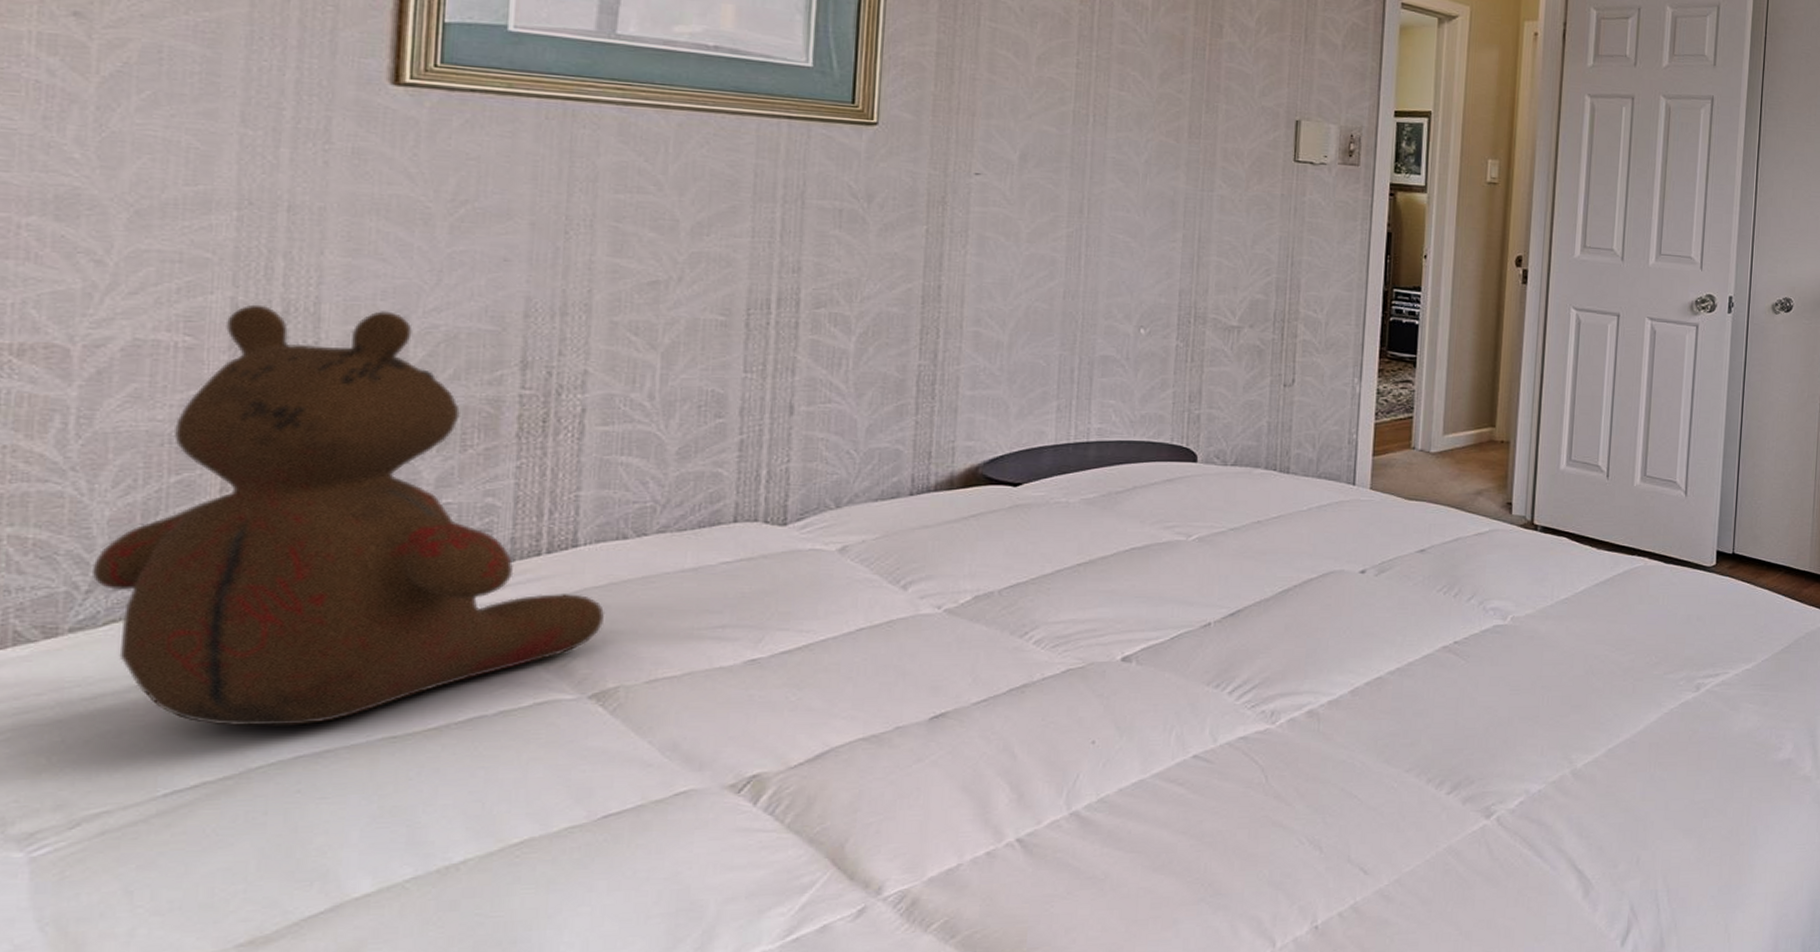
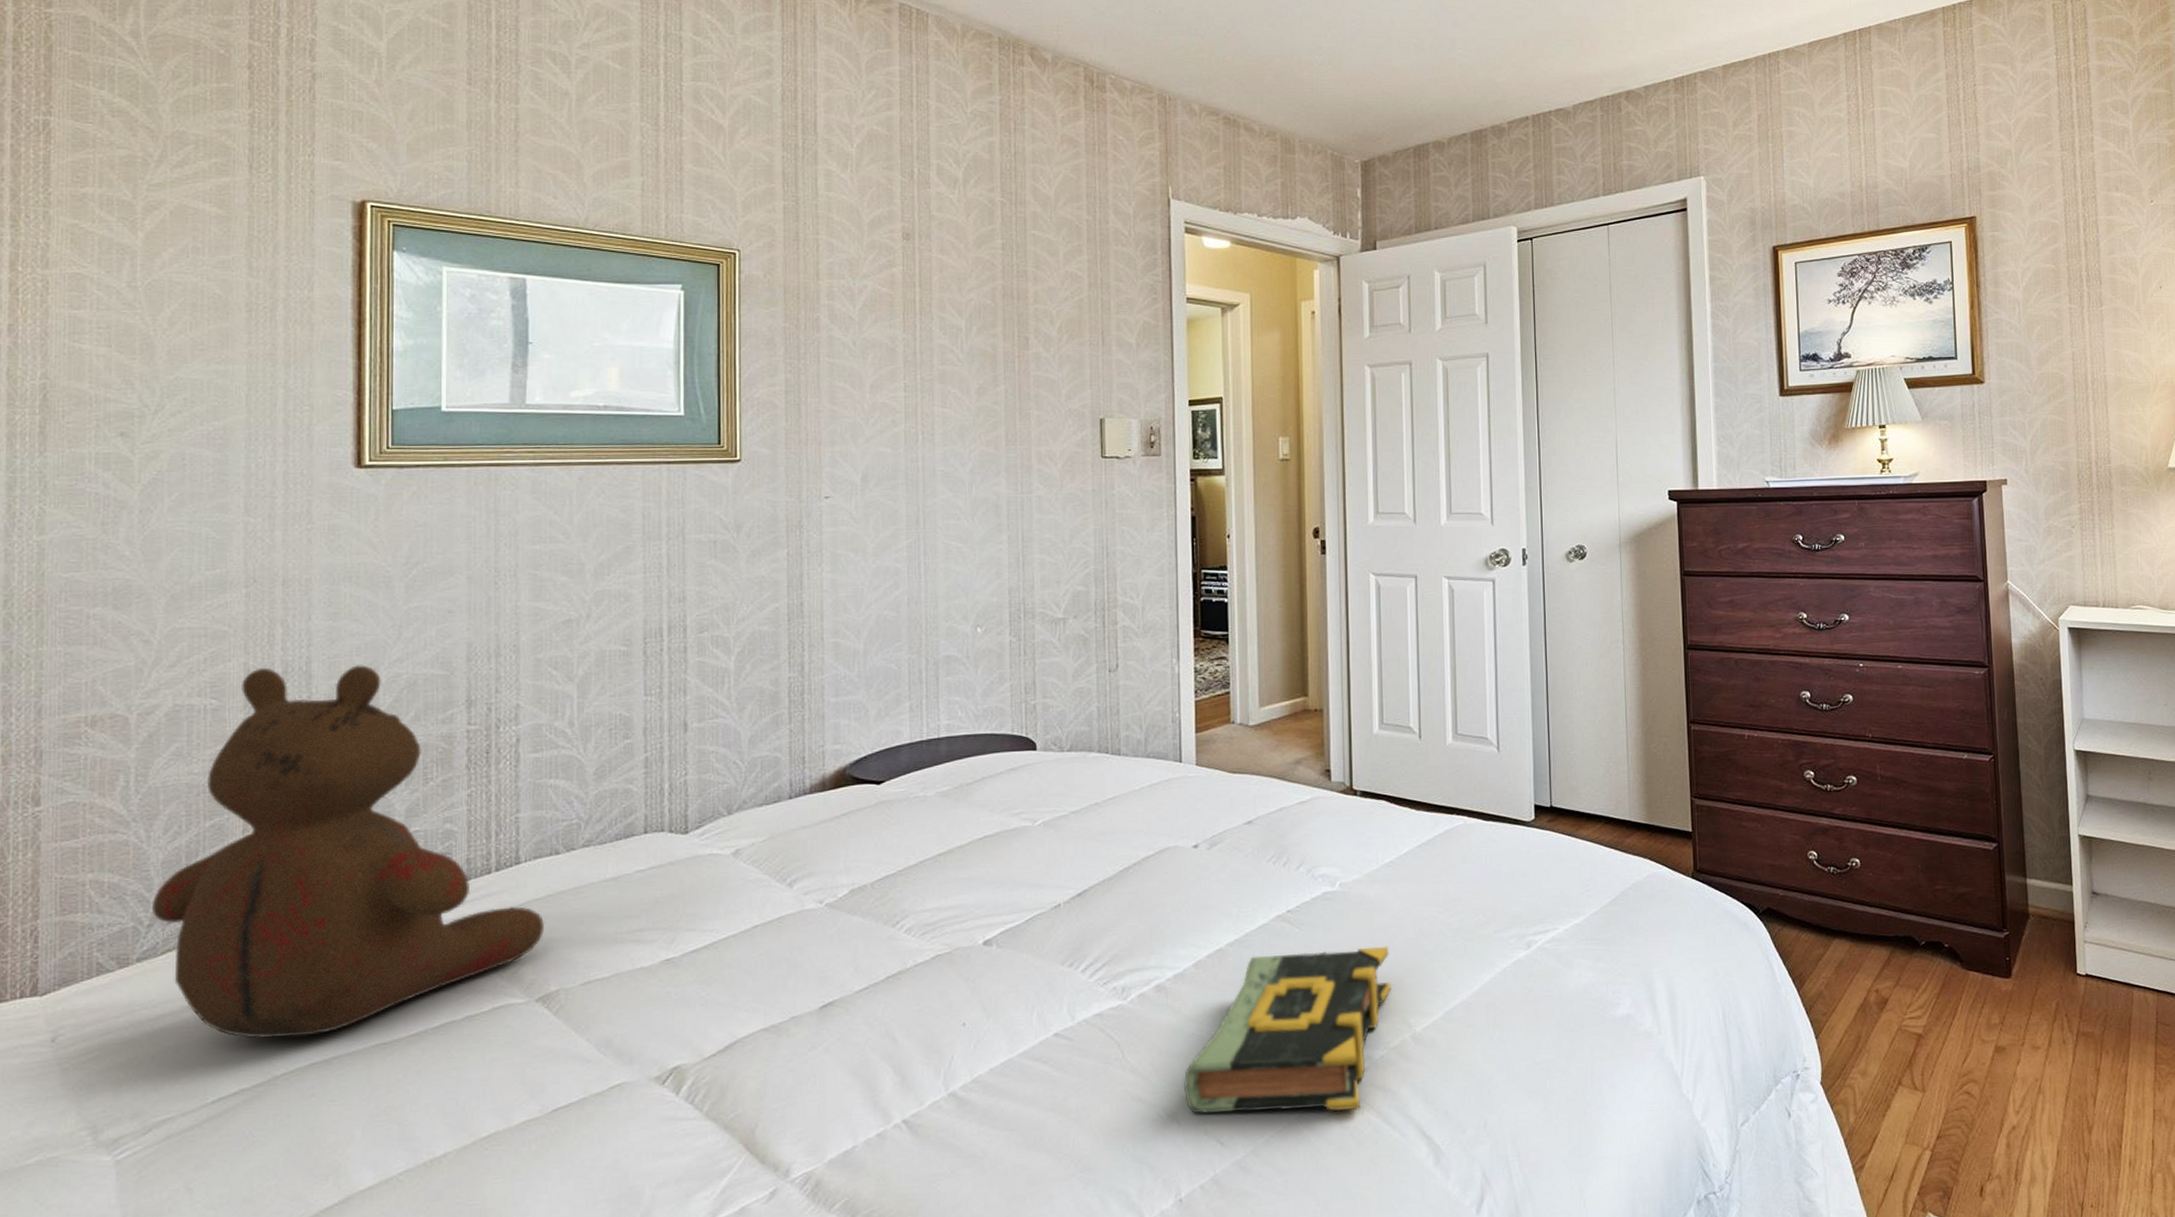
book: none [1329,682,1557,843] -> present [1184,946,1392,1114]

